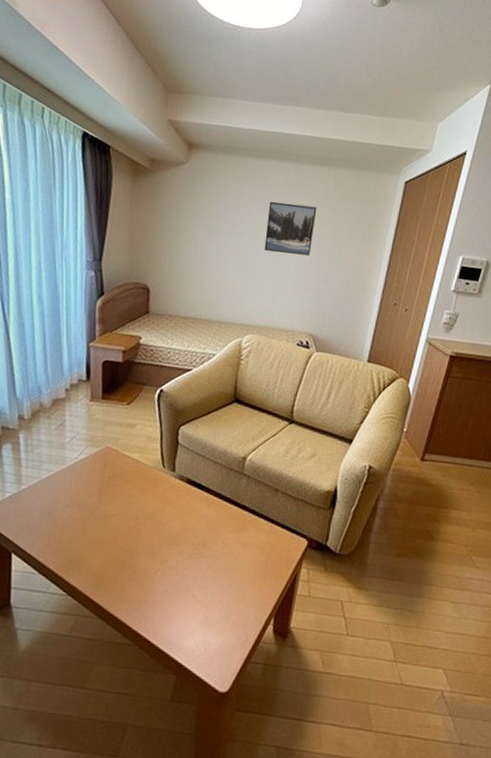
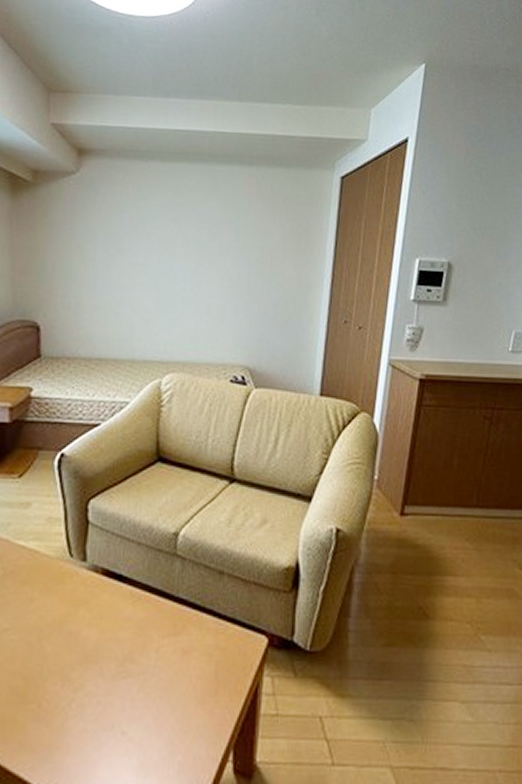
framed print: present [264,201,317,256] -> none [179,210,240,271]

